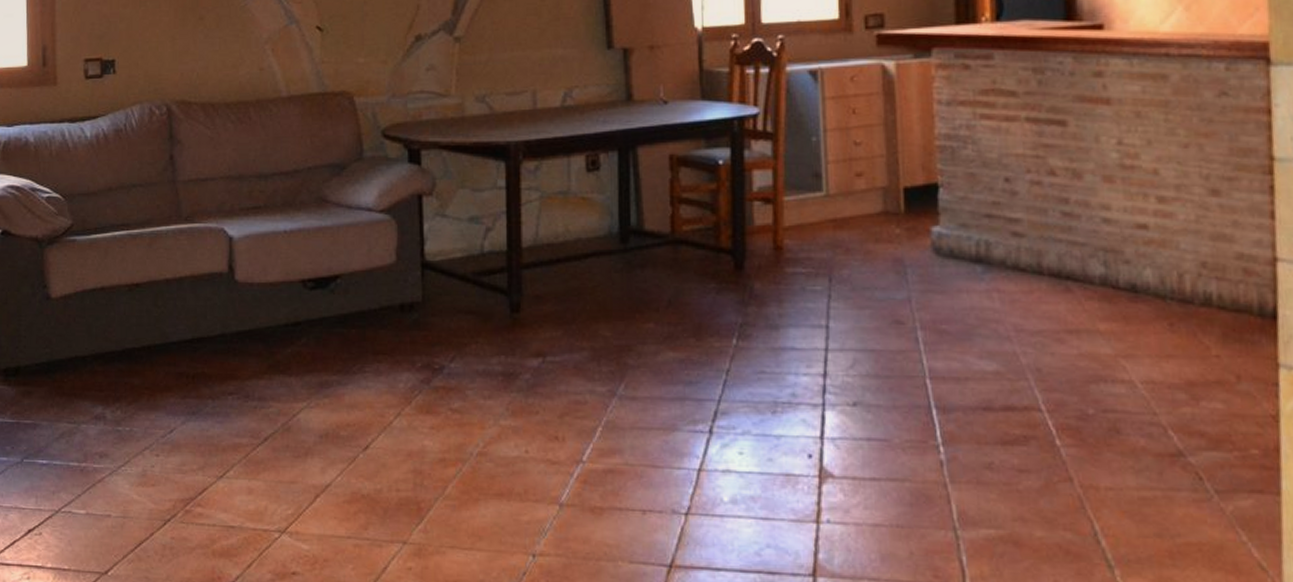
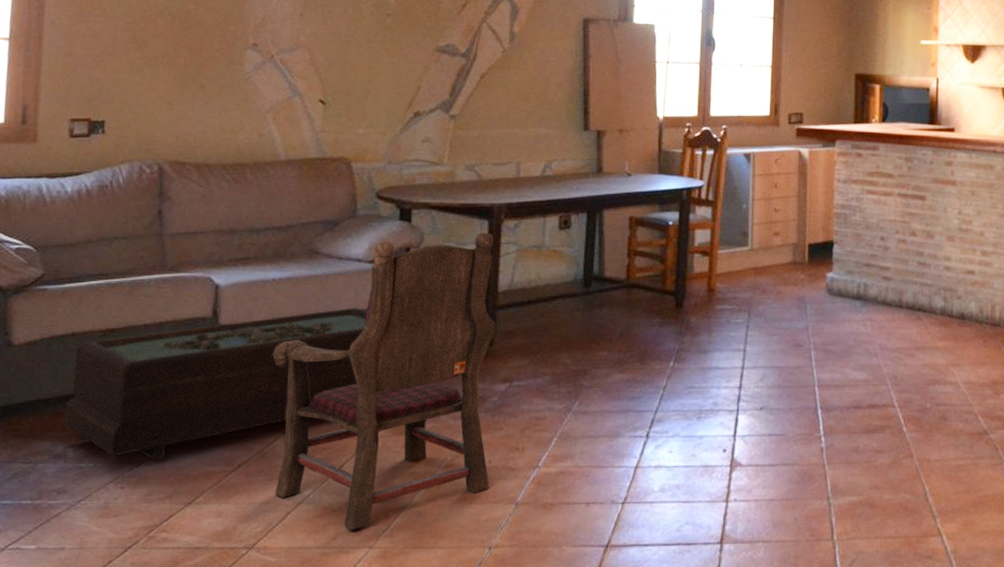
coffee table: none [100,263,383,428] -> present [64,307,368,461]
armchair: none [289,176,528,521] -> present [272,233,496,530]

